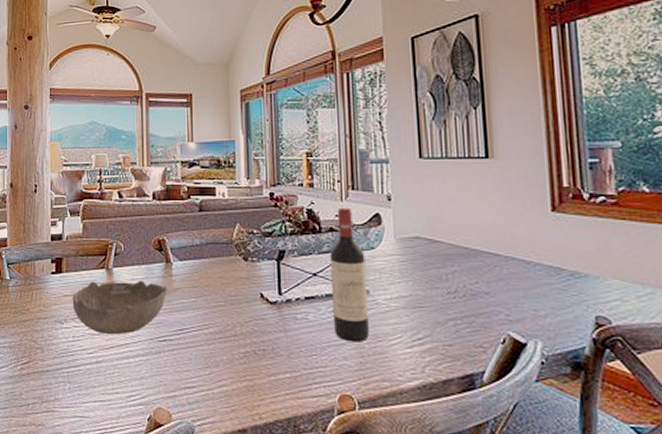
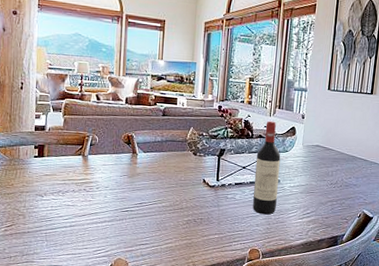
bowl: present [72,279,167,335] -> none [52,164,132,206]

